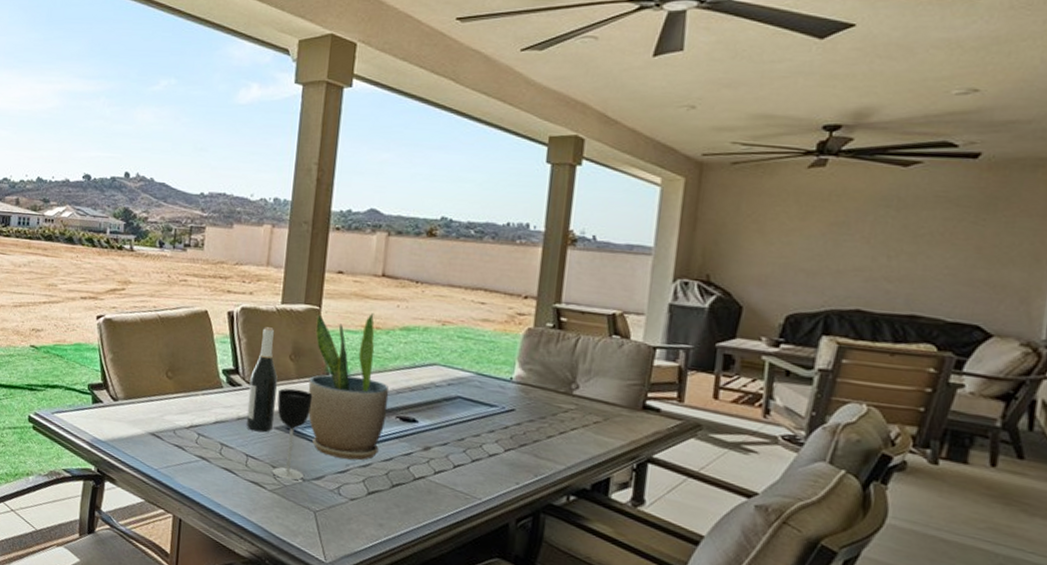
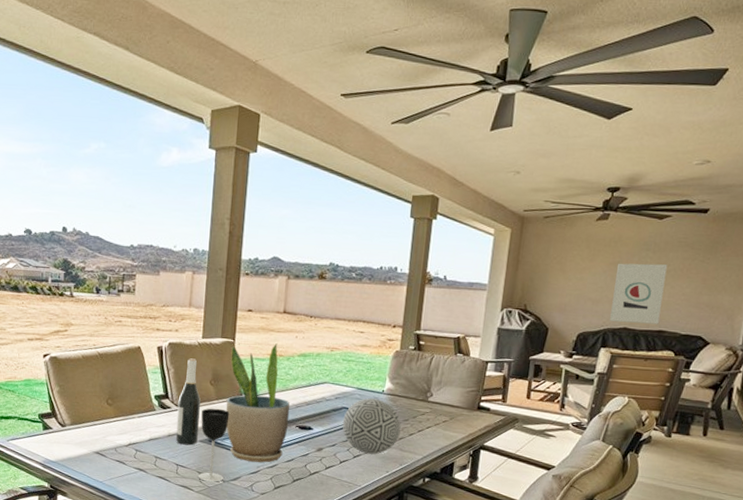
decorative ball: none [456,386,536,460] -> present [342,398,401,455]
wall art: none [834,223,920,307] -> present [610,263,668,324]

